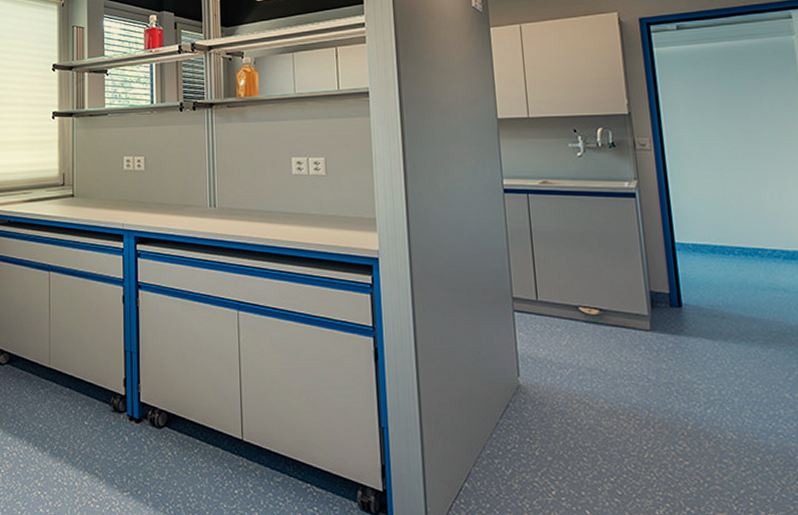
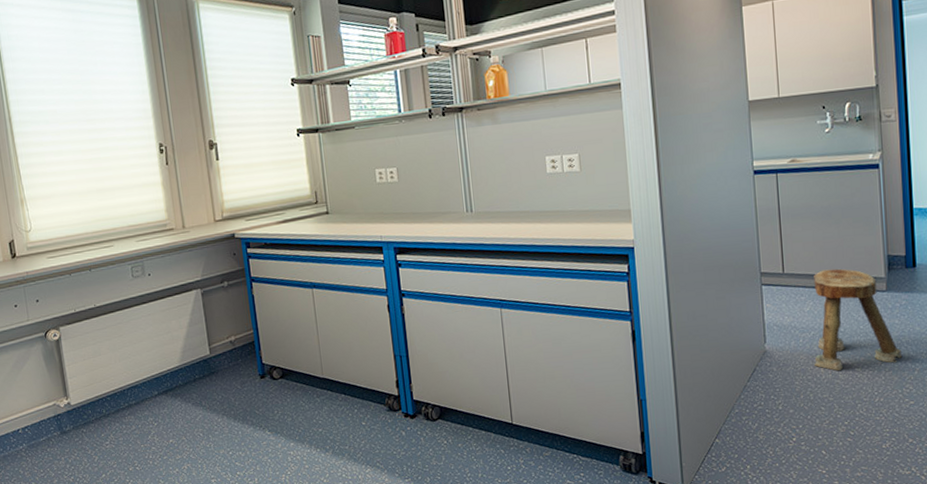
stool: none [570,301,673,416] -> present [813,268,903,371]

